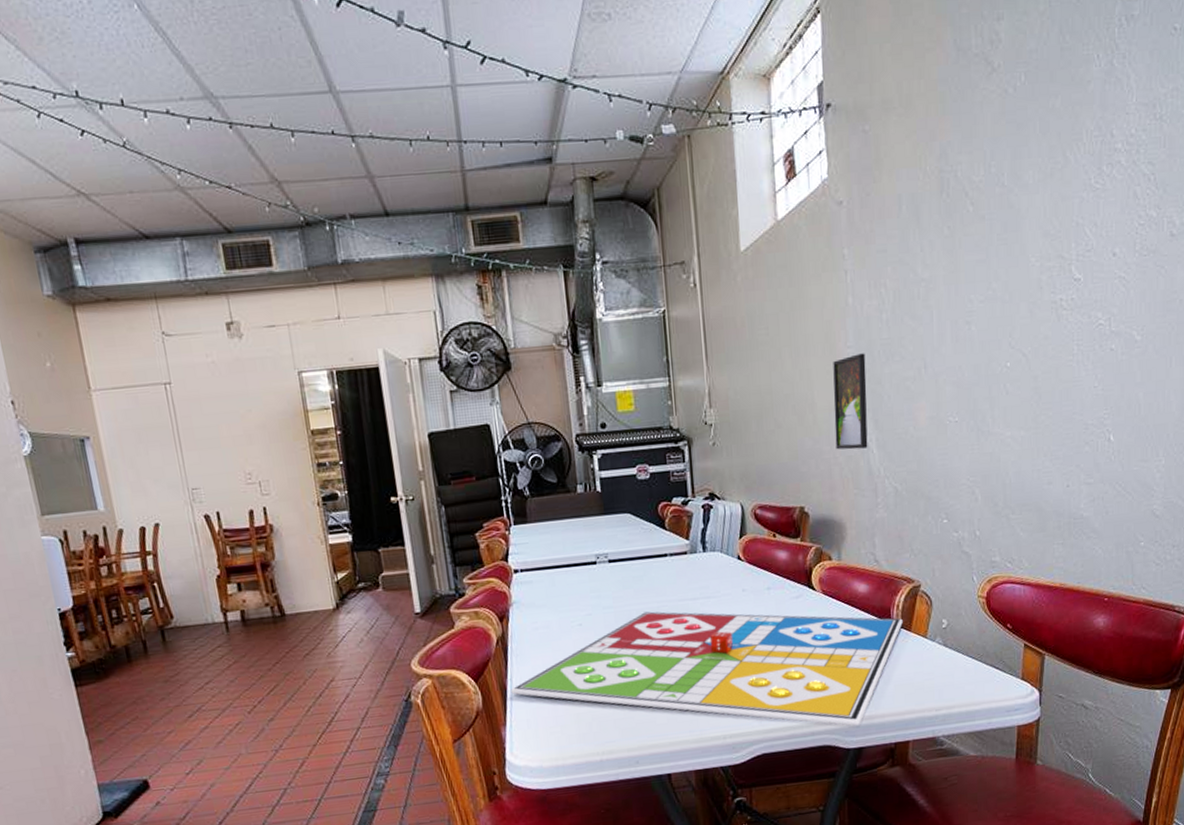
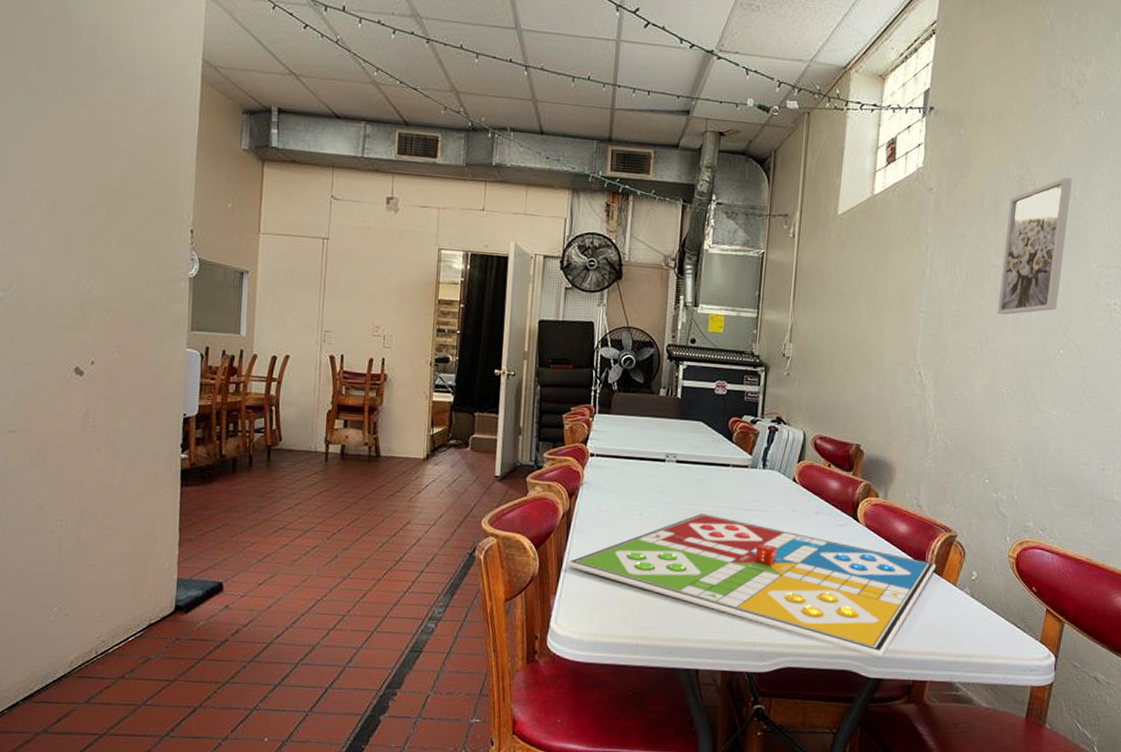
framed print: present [833,353,868,450] -> none [896,319,935,403]
wall art: none [931,161,999,335] -> present [997,177,1073,315]

